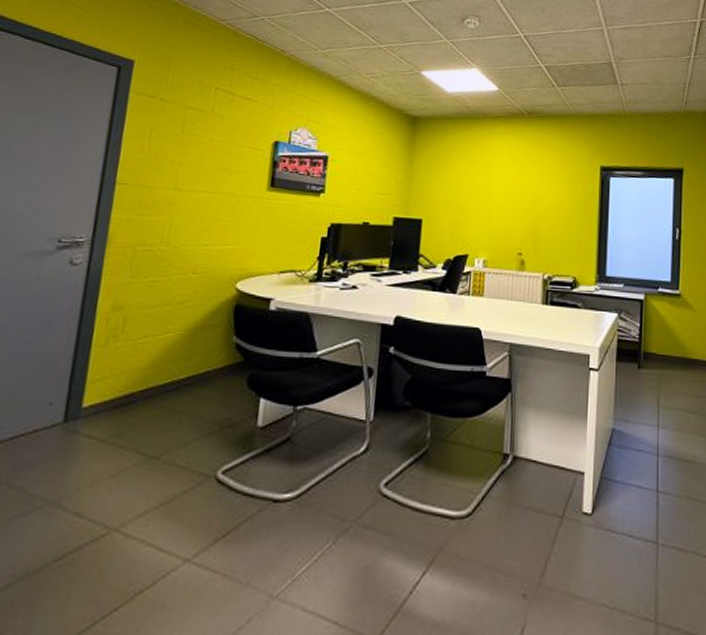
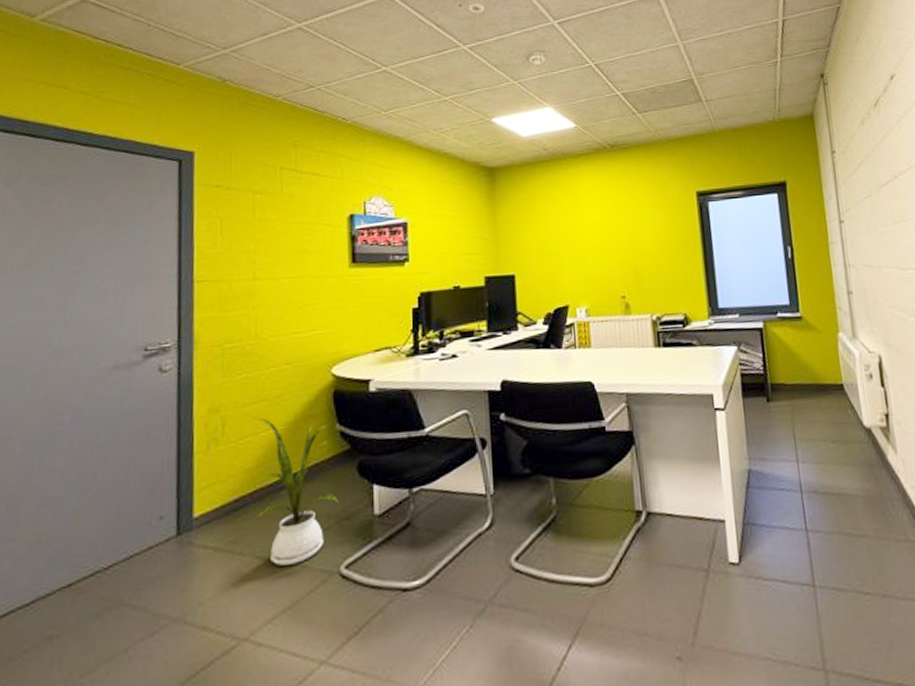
house plant: none [145,320,226,464] -> present [255,417,339,566]

